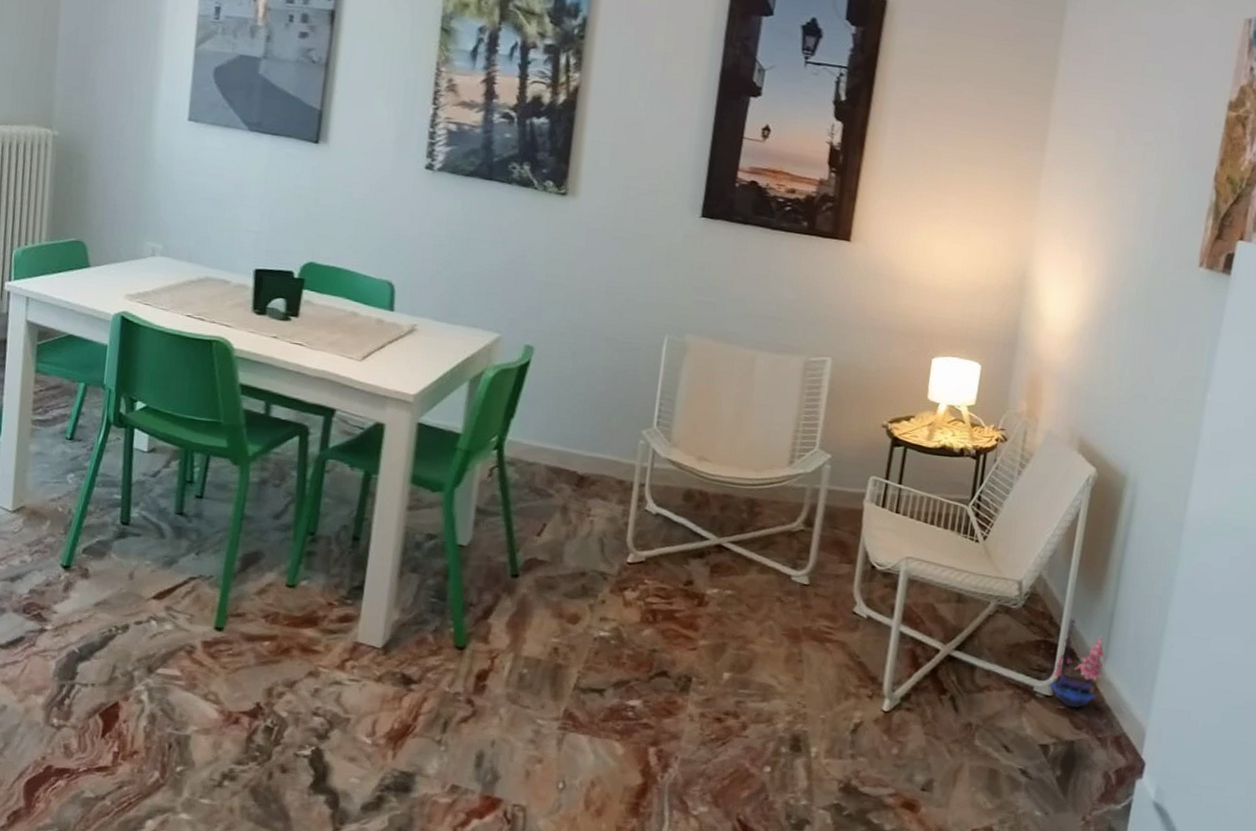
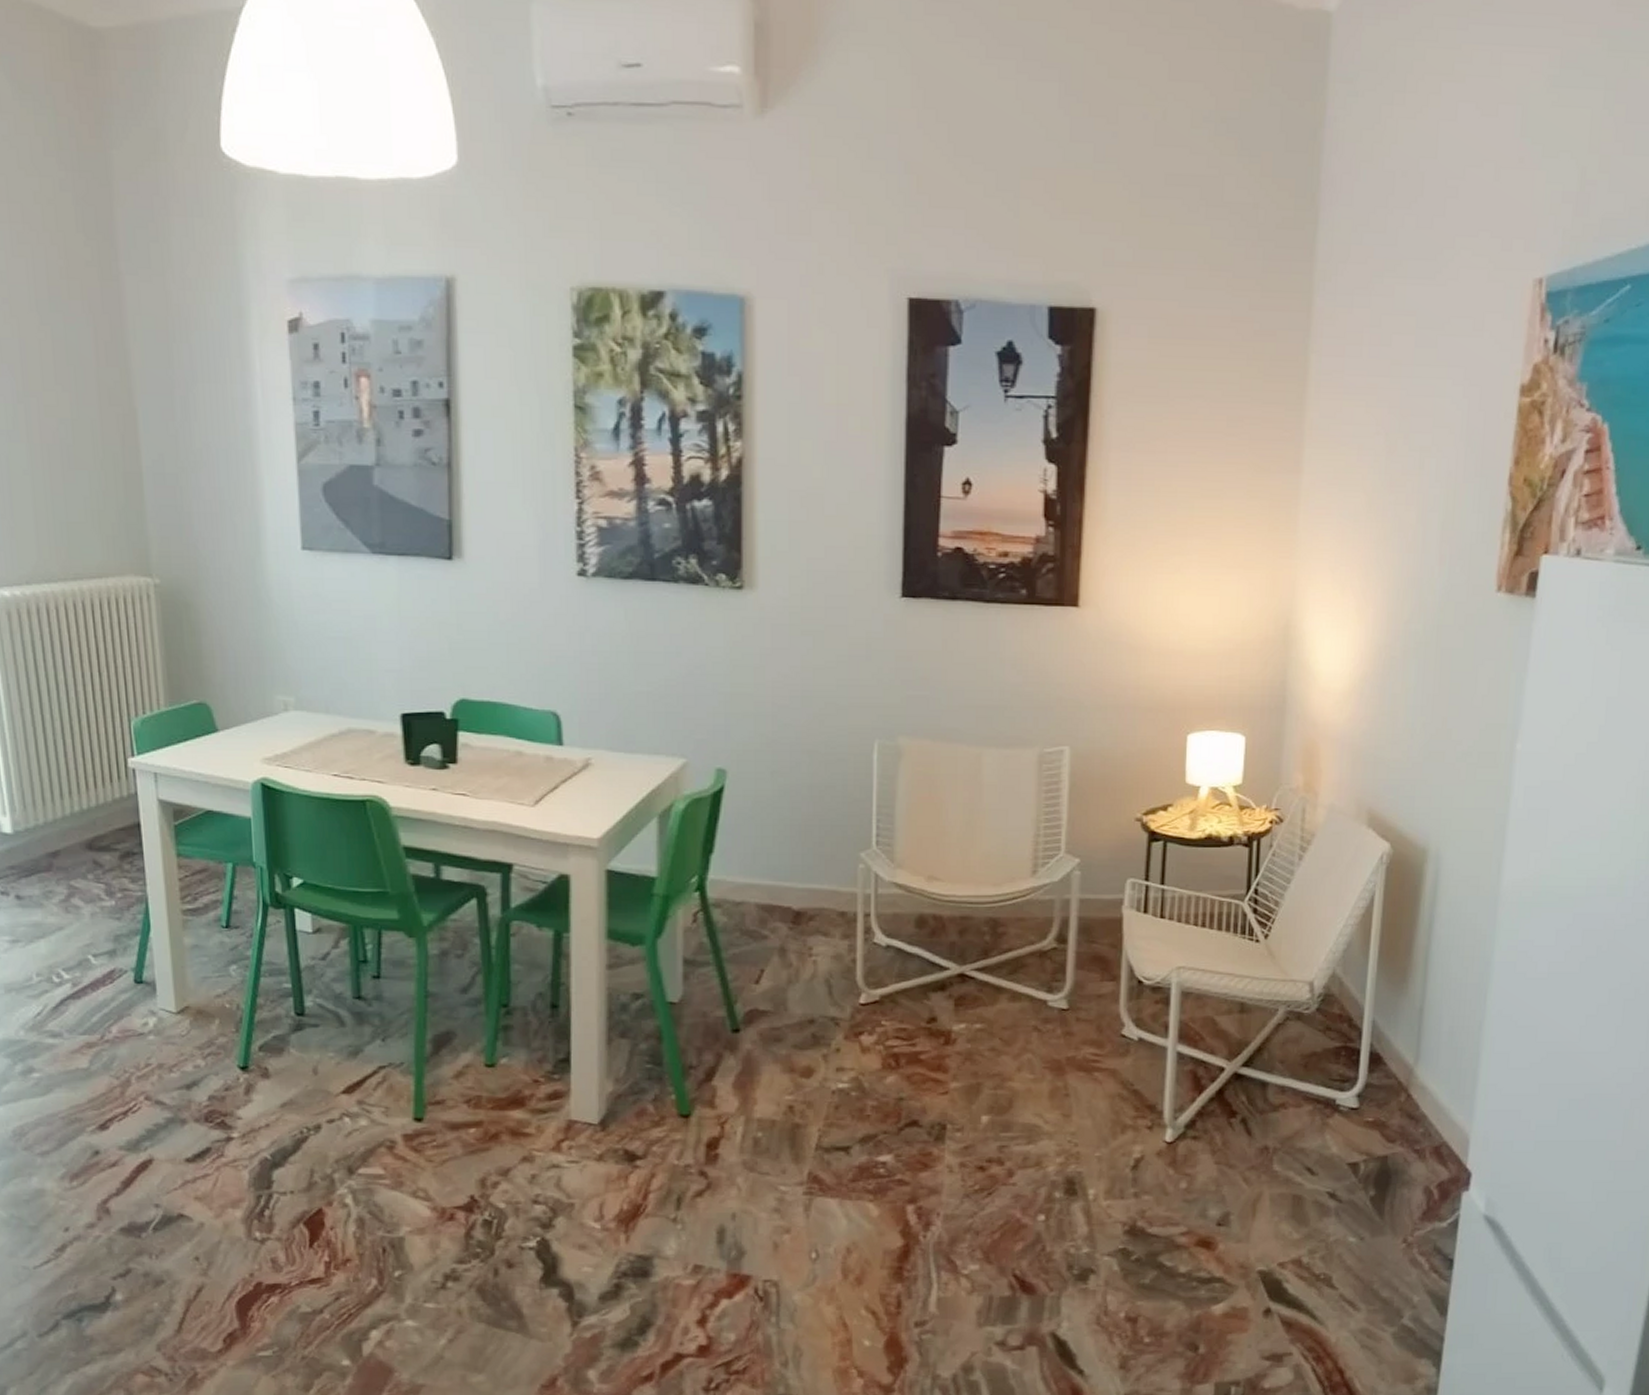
decorative plant: present [1050,617,1106,709] -> none [1354,1017,1417,1120]

